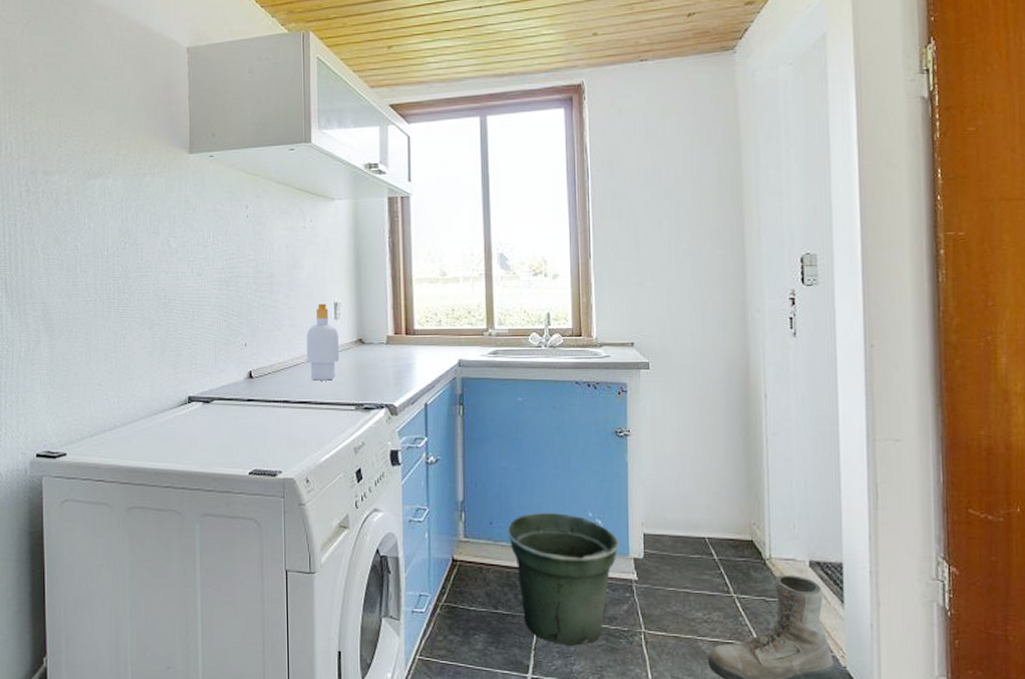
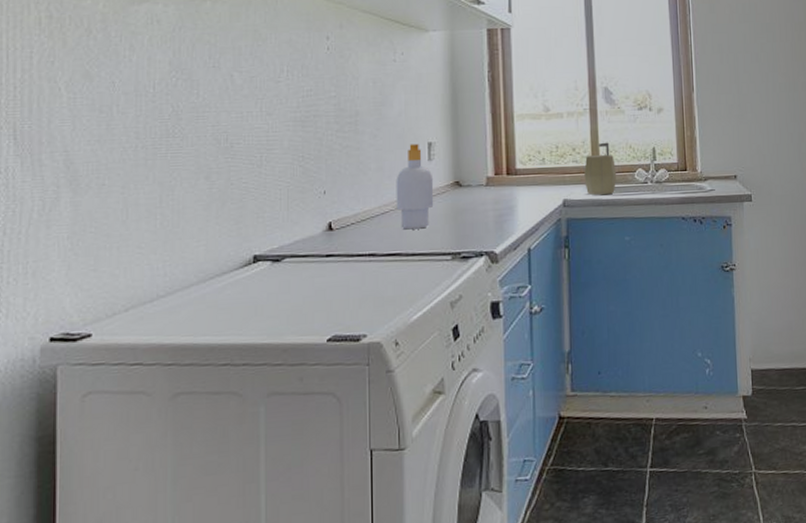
soap dispenser: none [479,306,511,357] -> present [584,142,617,196]
flower pot: present [507,512,620,646] -> none [616,355,729,497]

